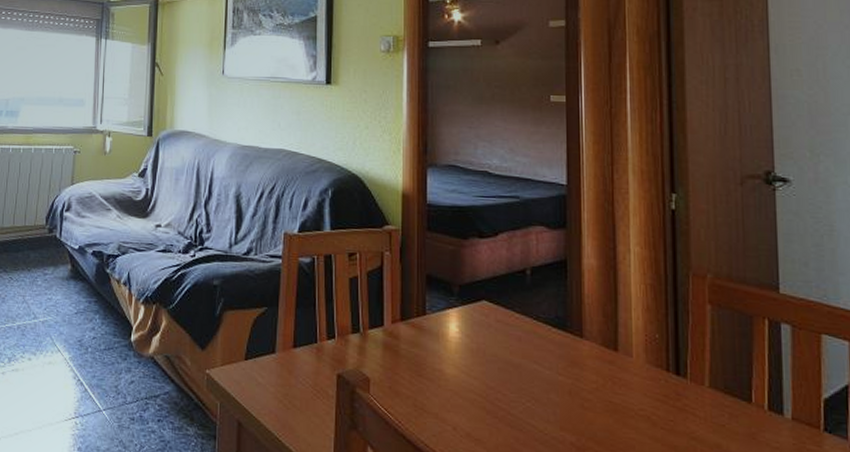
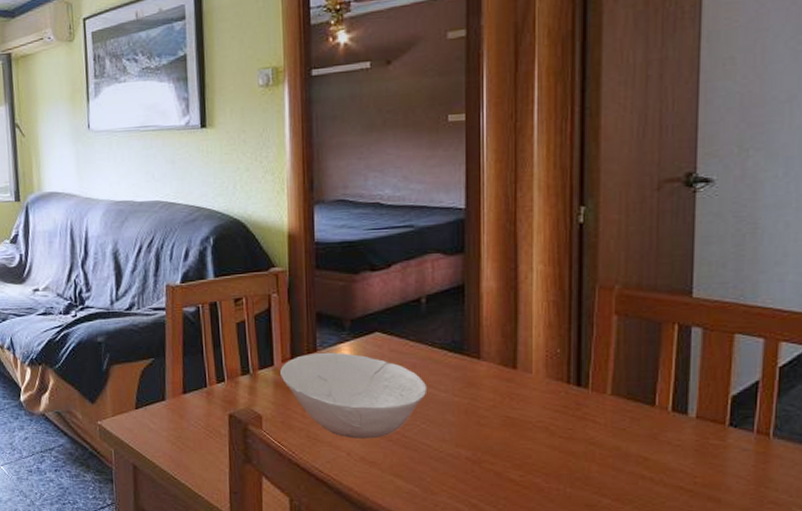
bowl: none [390,316,532,414] -> present [280,352,428,439]

